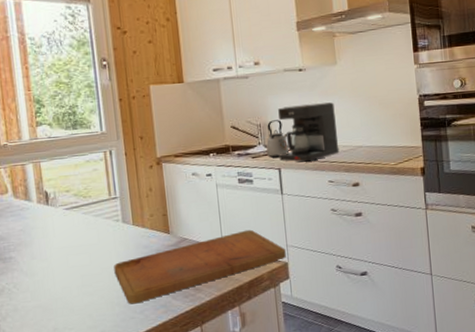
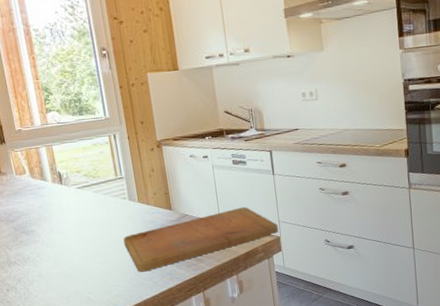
kettle: present [266,120,289,158] -> none [257,104,279,141]
coffee maker: present [278,102,340,162] -> none [268,87,327,145]

